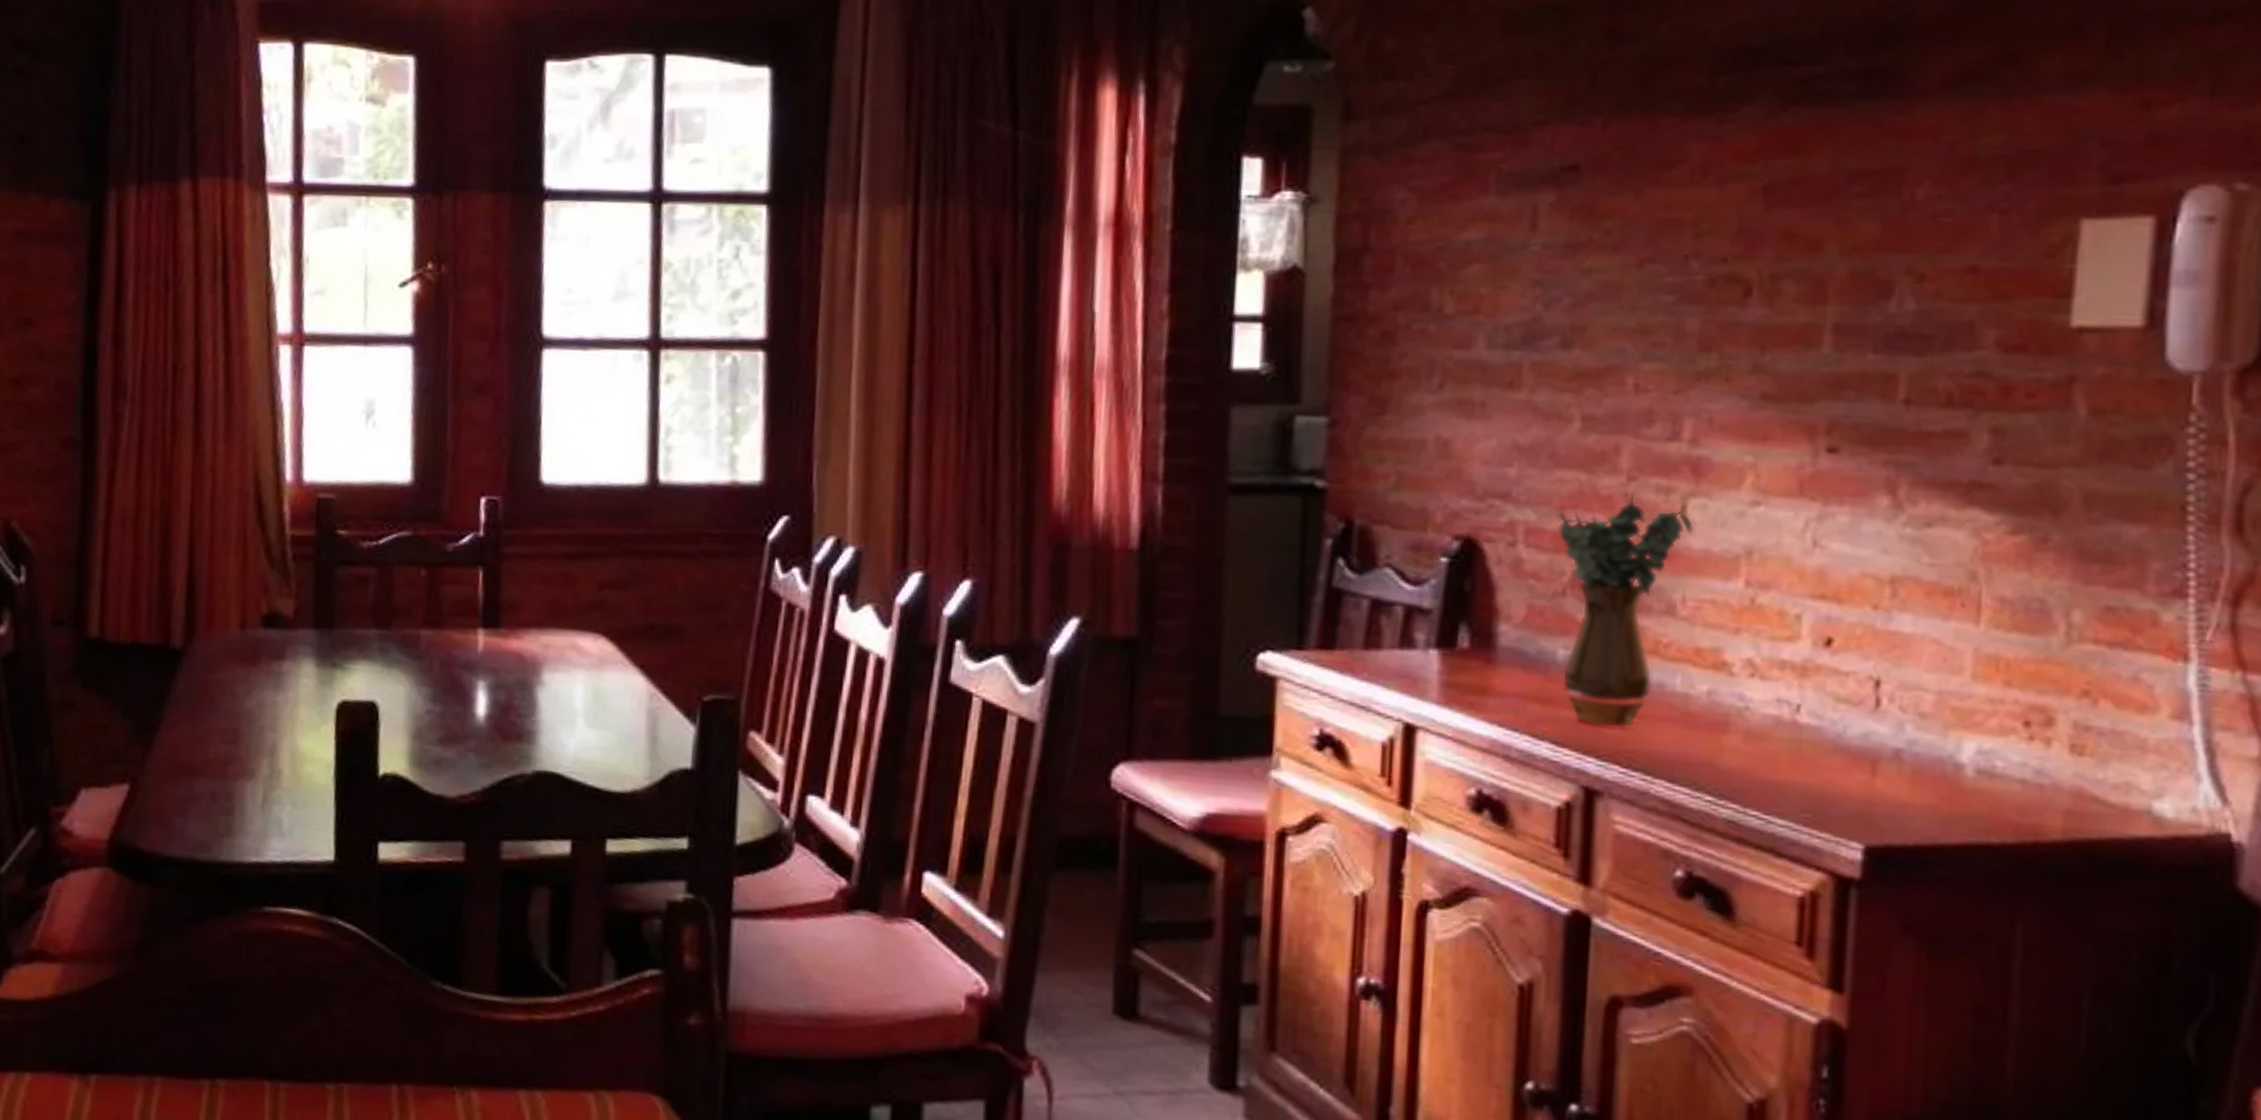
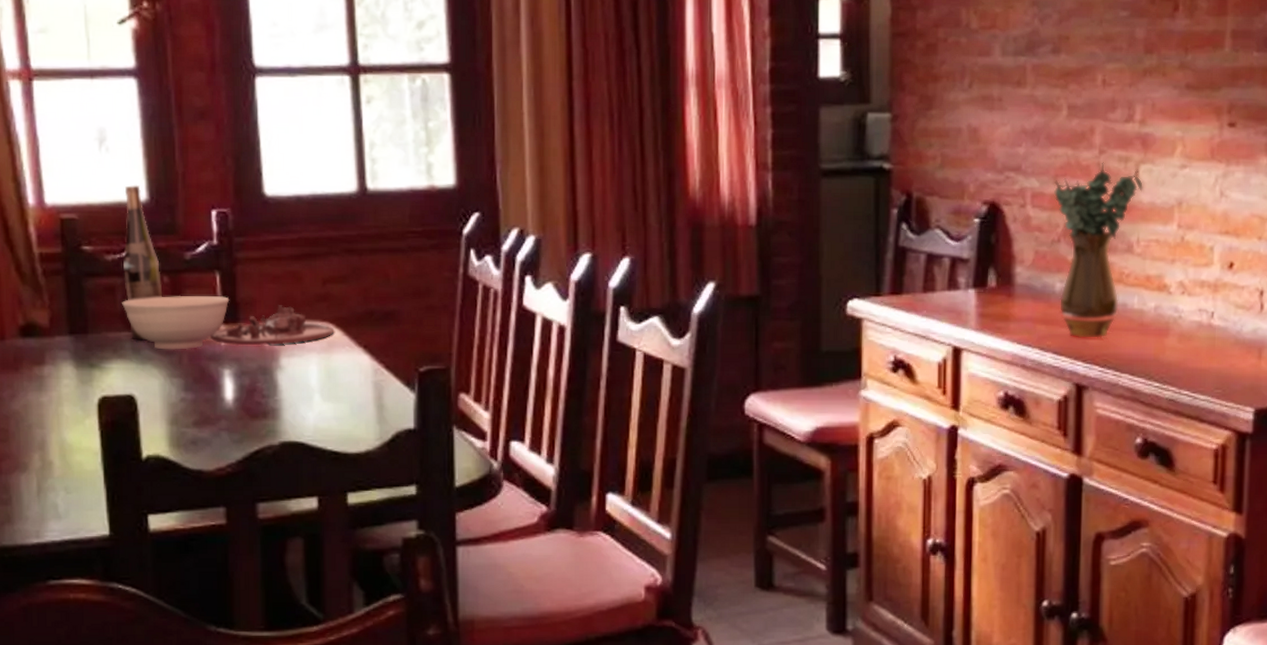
bowl: none [373,592,492,655] -> present [122,296,230,350]
wine bottle: none [378,464,419,641] -> present [123,184,163,341]
plate: none [465,610,608,657] -> present [209,305,335,346]

